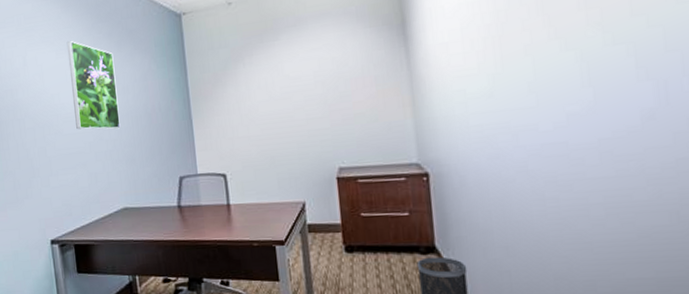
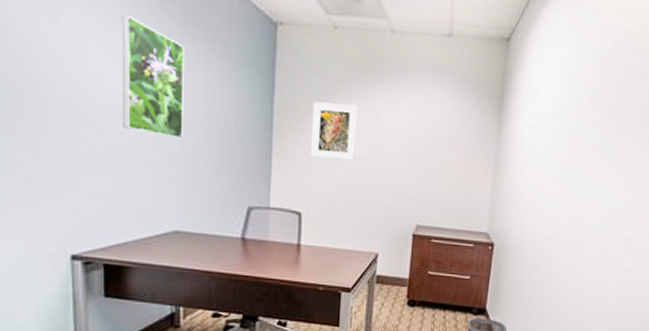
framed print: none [220,65,267,123] -> present [311,101,358,161]

